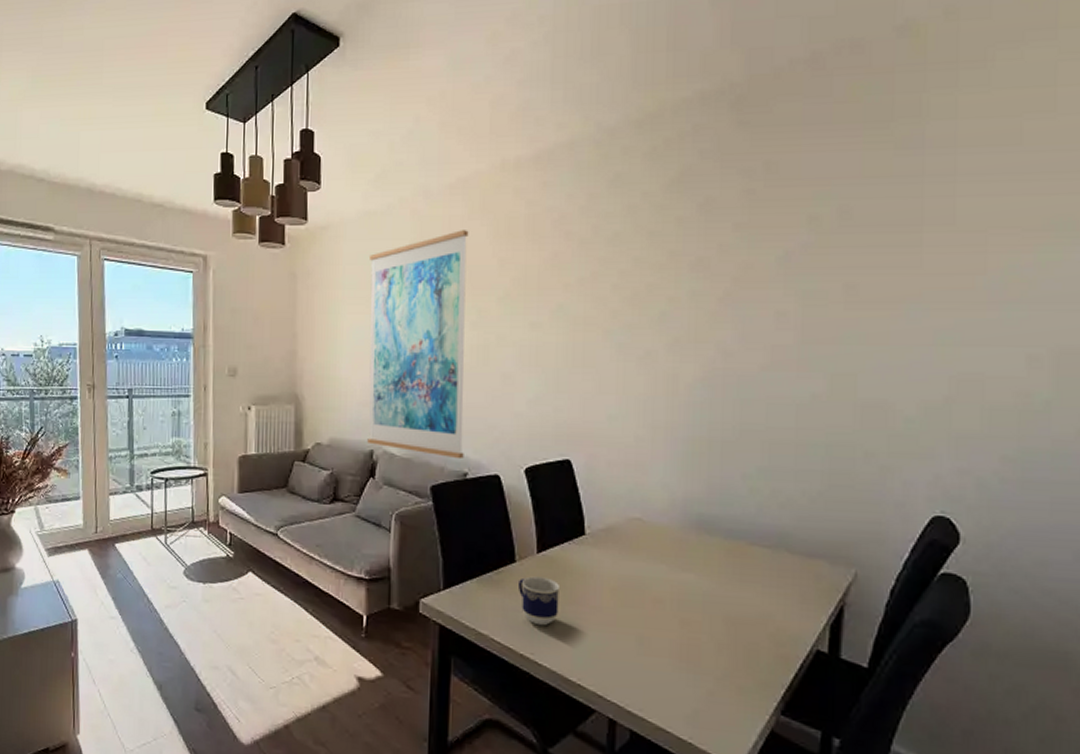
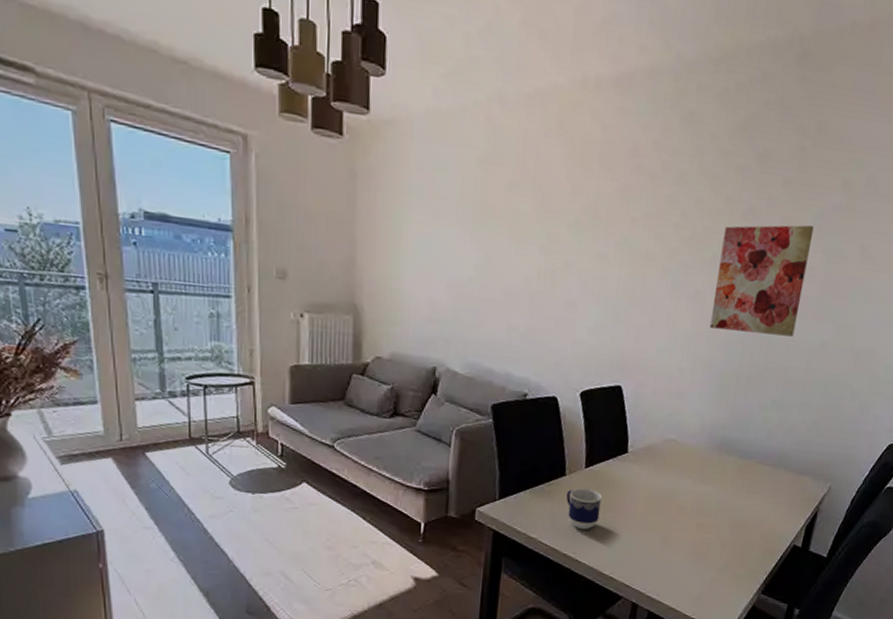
wall art: present [367,230,469,459] -> none [430,147,544,381]
wall art: none [666,268,780,392] -> present [709,225,815,337]

